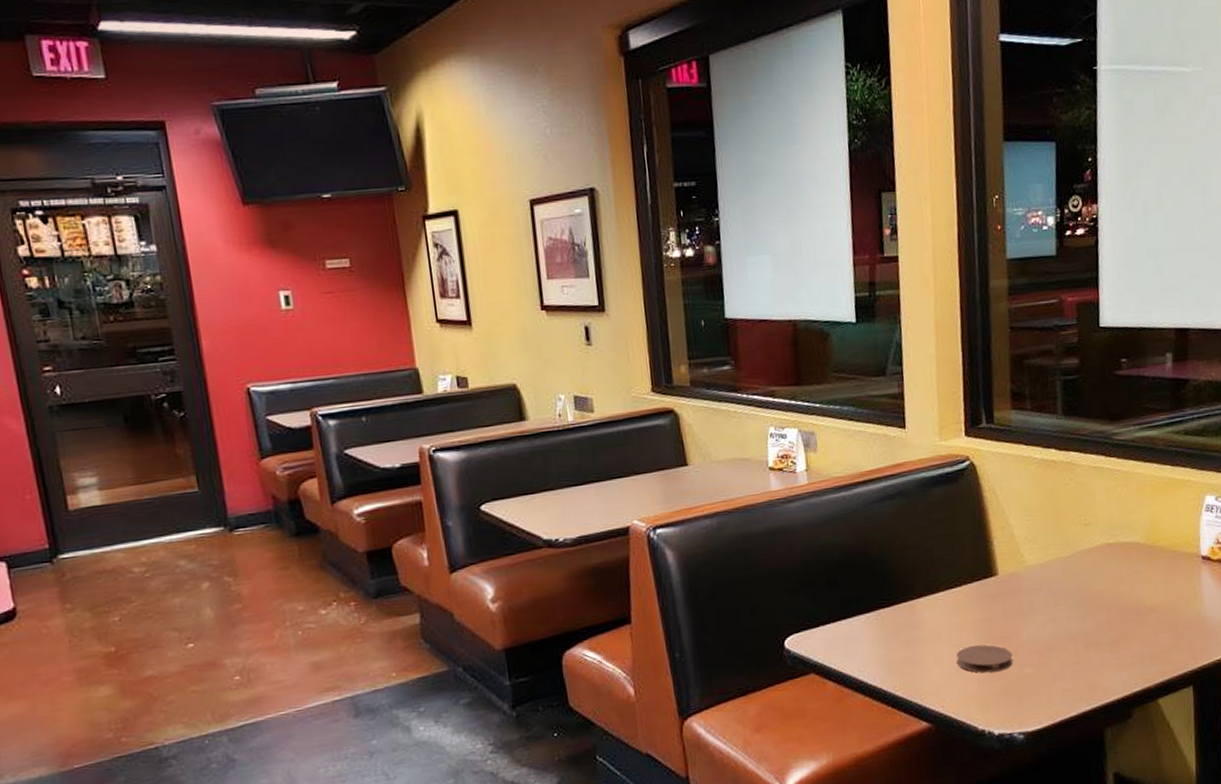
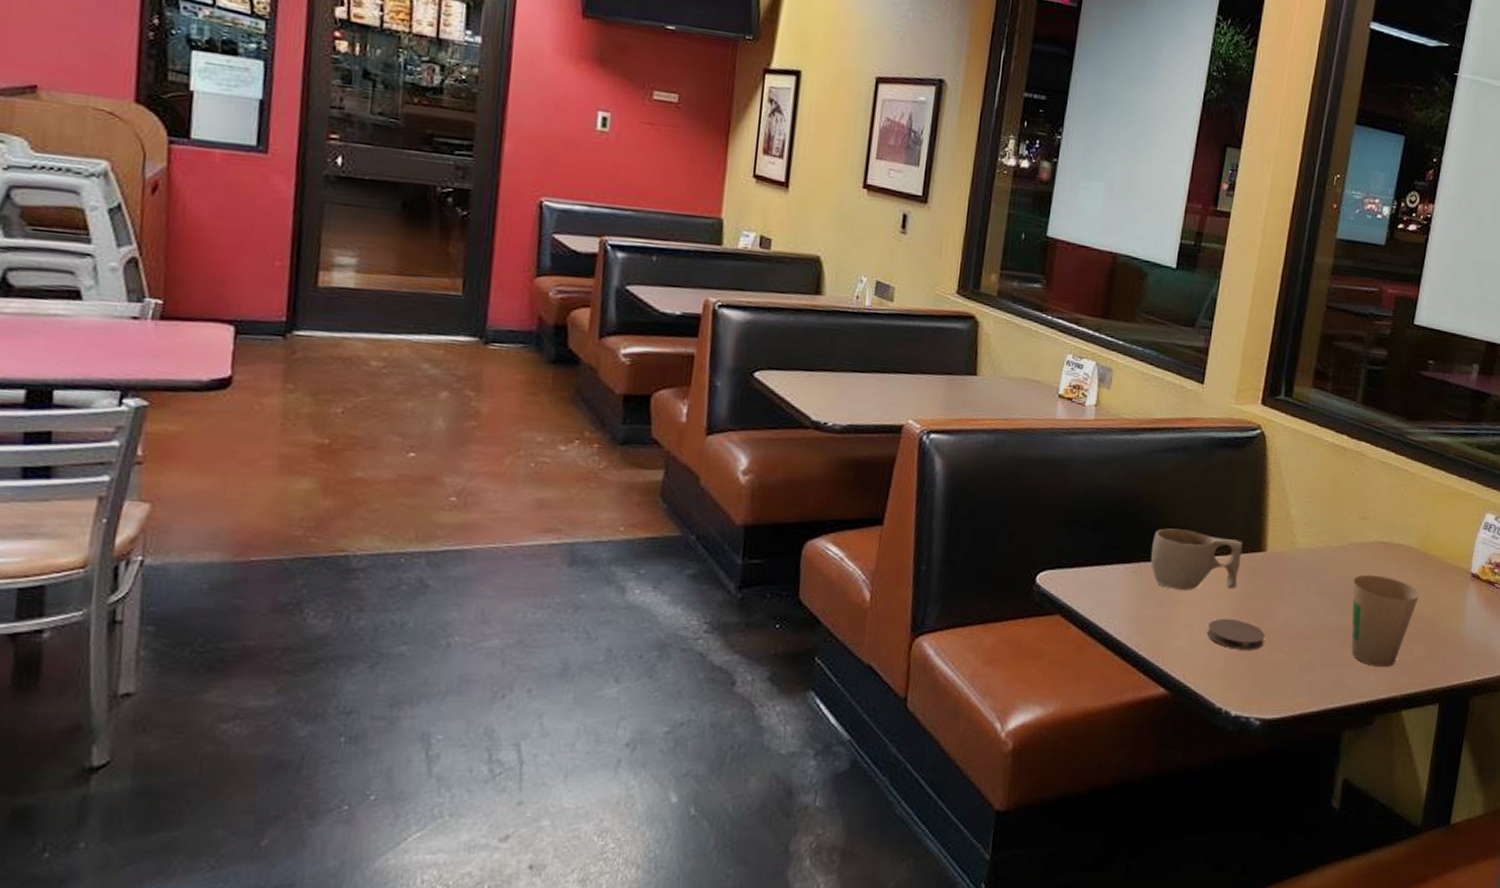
cup: none [887,570,977,629] -> present [1151,528,1243,590]
paper cup: none [1087,576,1155,663] -> present [1351,574,1420,668]

